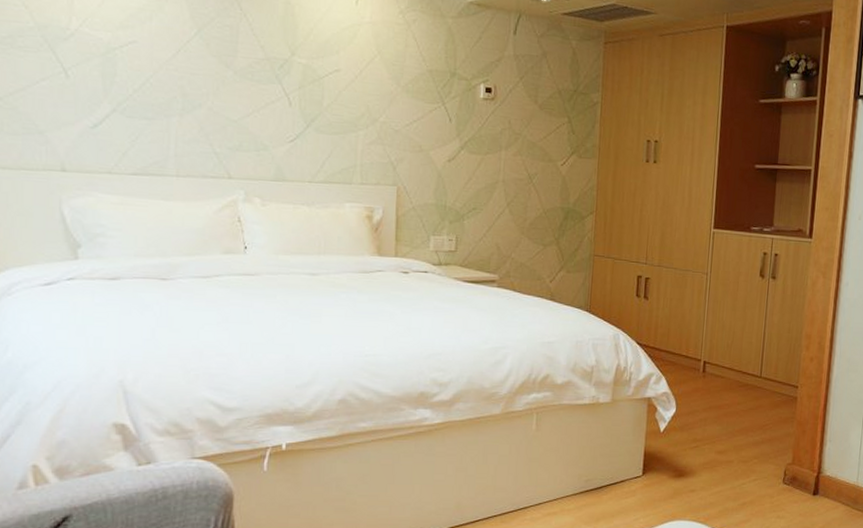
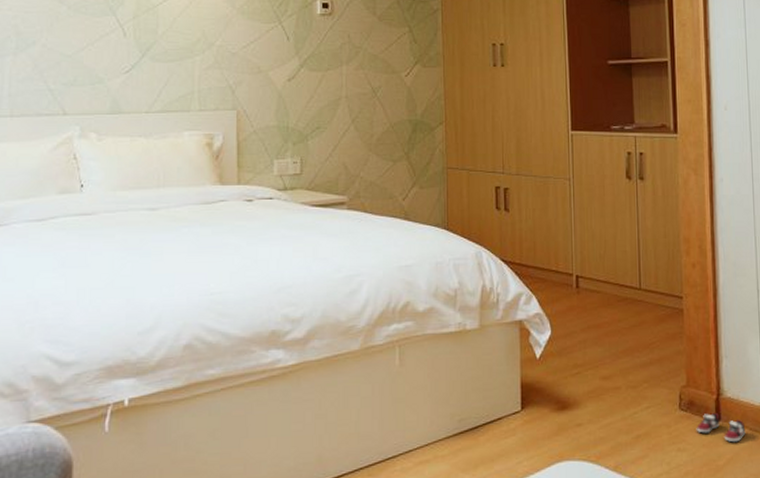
sneaker: none [795,488,839,514] -> present [696,413,746,443]

